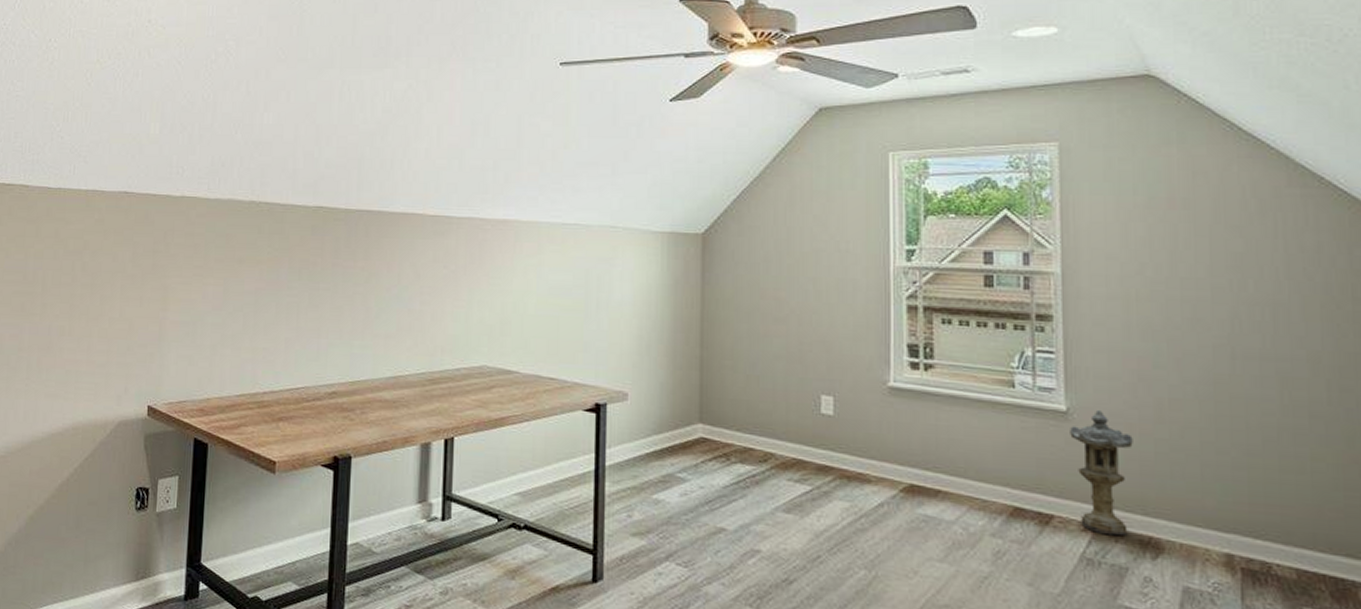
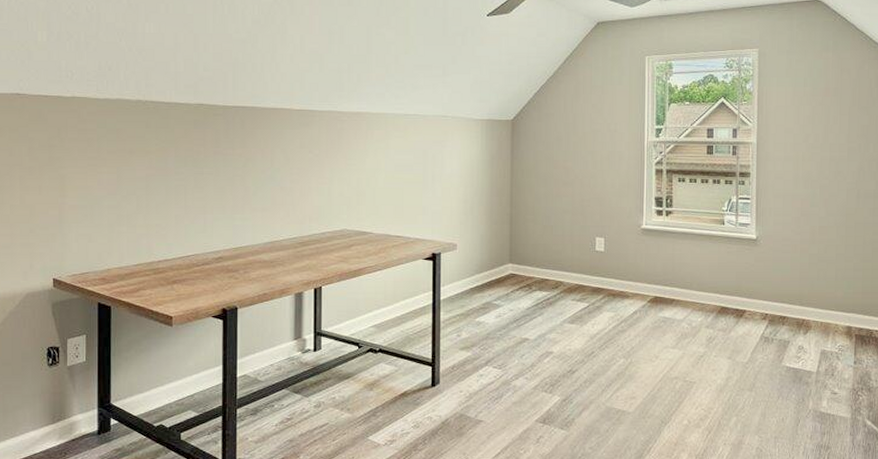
lantern: present [1070,410,1133,536] -> none [758,237,796,321]

